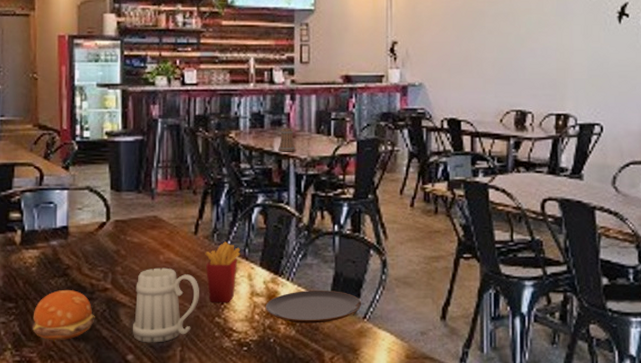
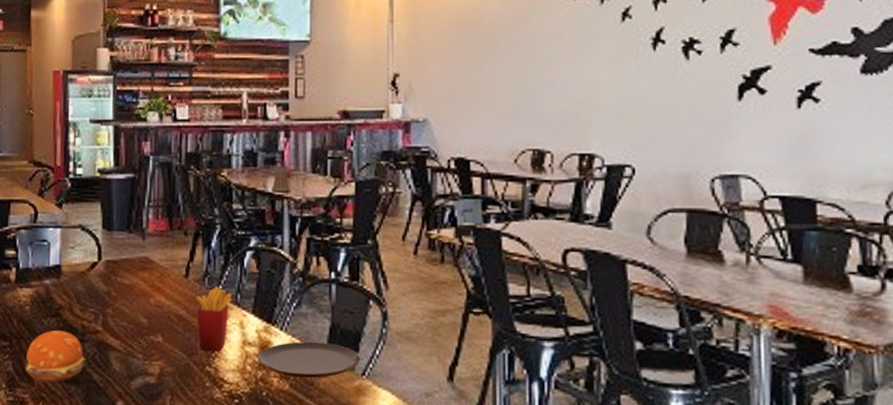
beer mug: present [132,267,199,343] -> none [122,311,190,390]

